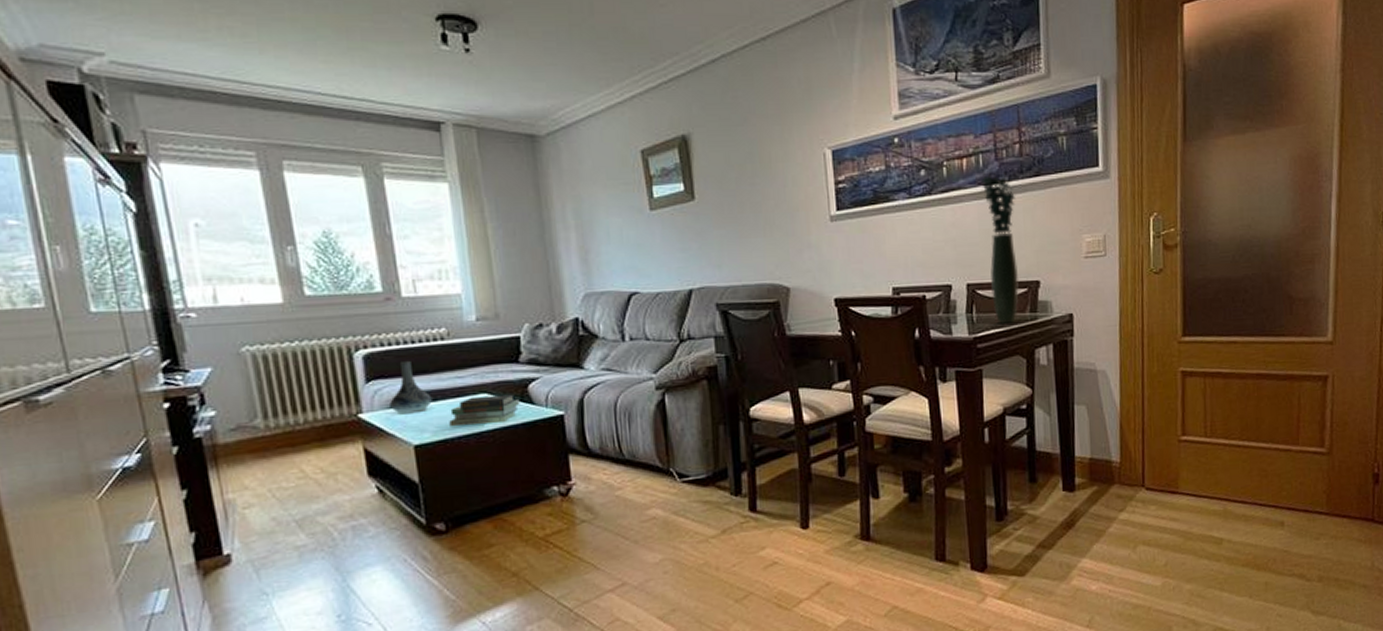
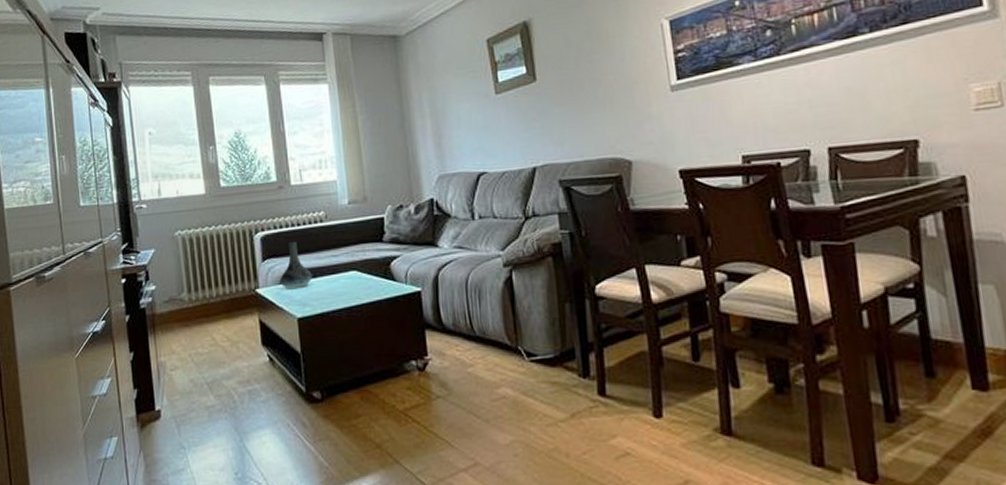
books: present [449,394,520,427] -> none [326,271,384,302]
vase: present [981,171,1019,325] -> none [837,23,893,192]

